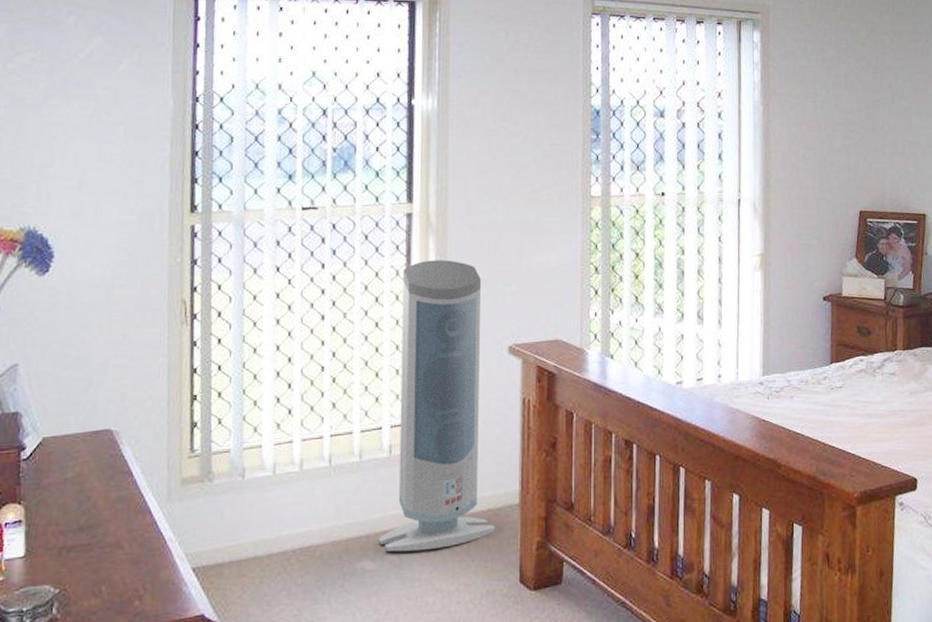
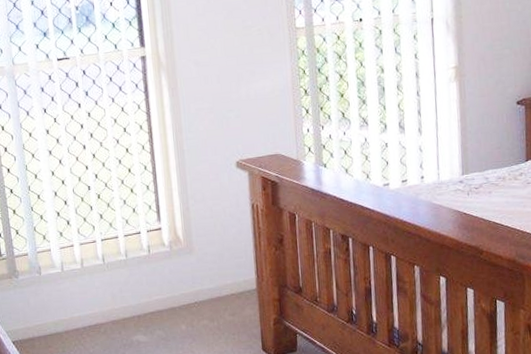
air purifier: present [379,260,495,552] -> none [143,93,239,328]

